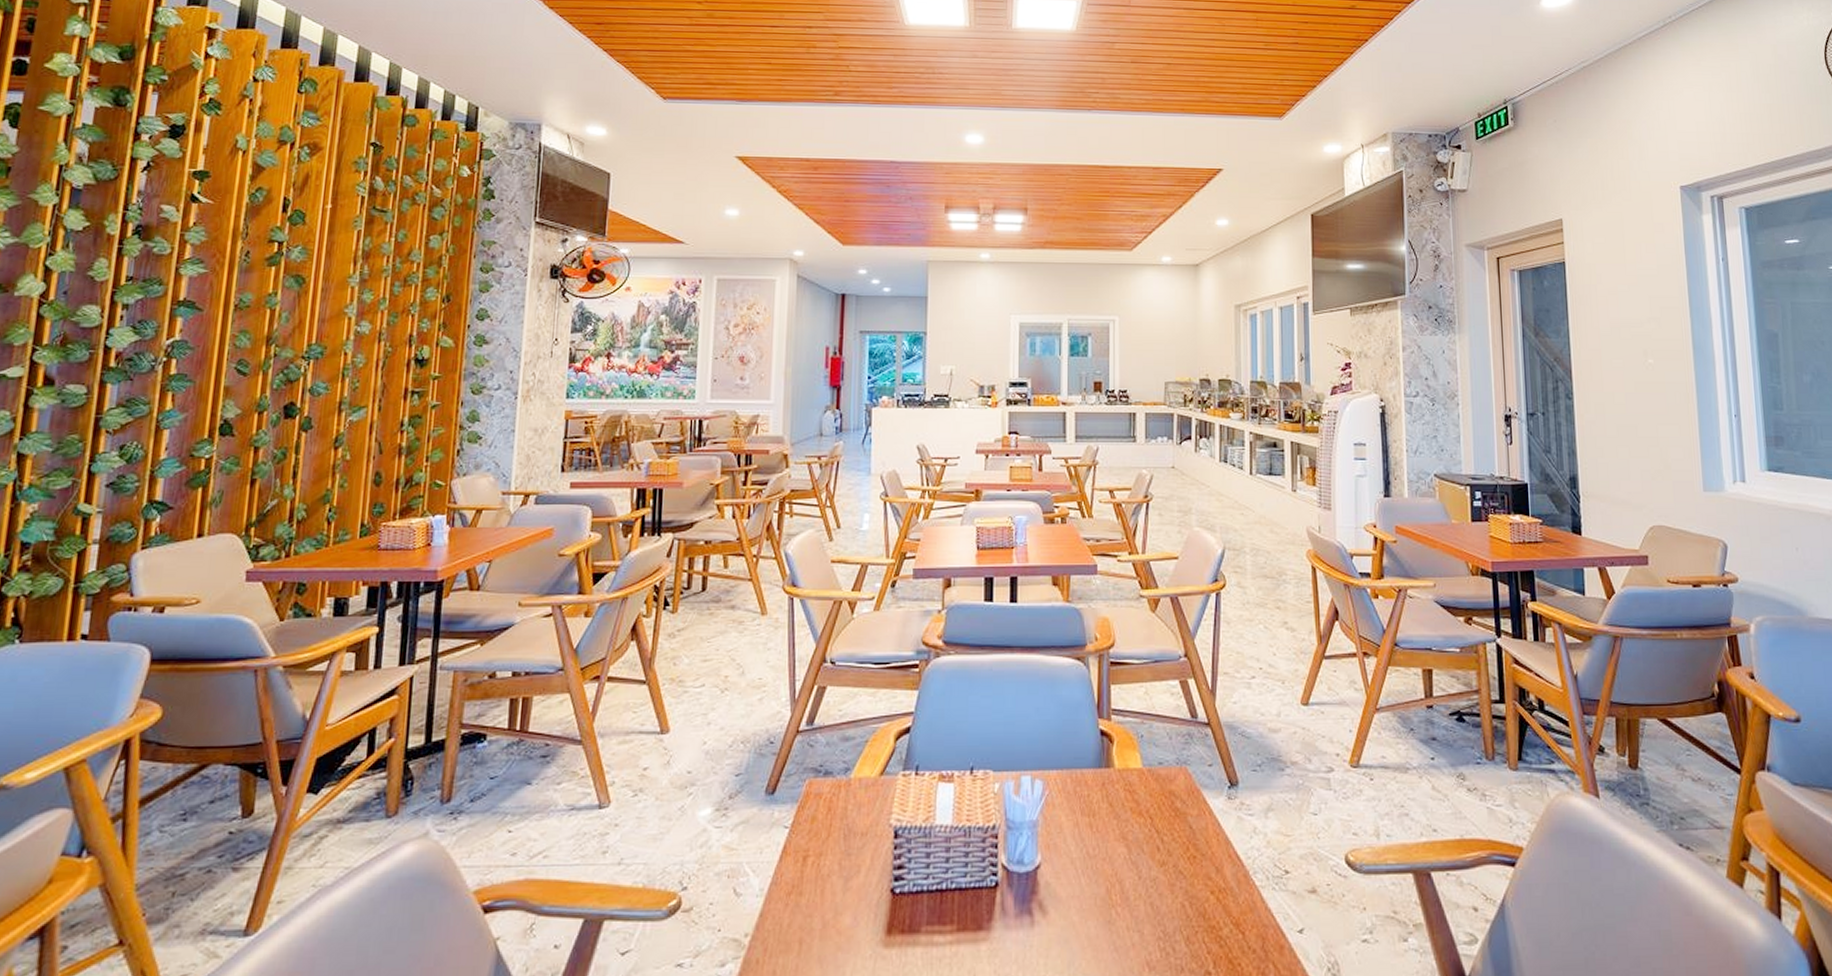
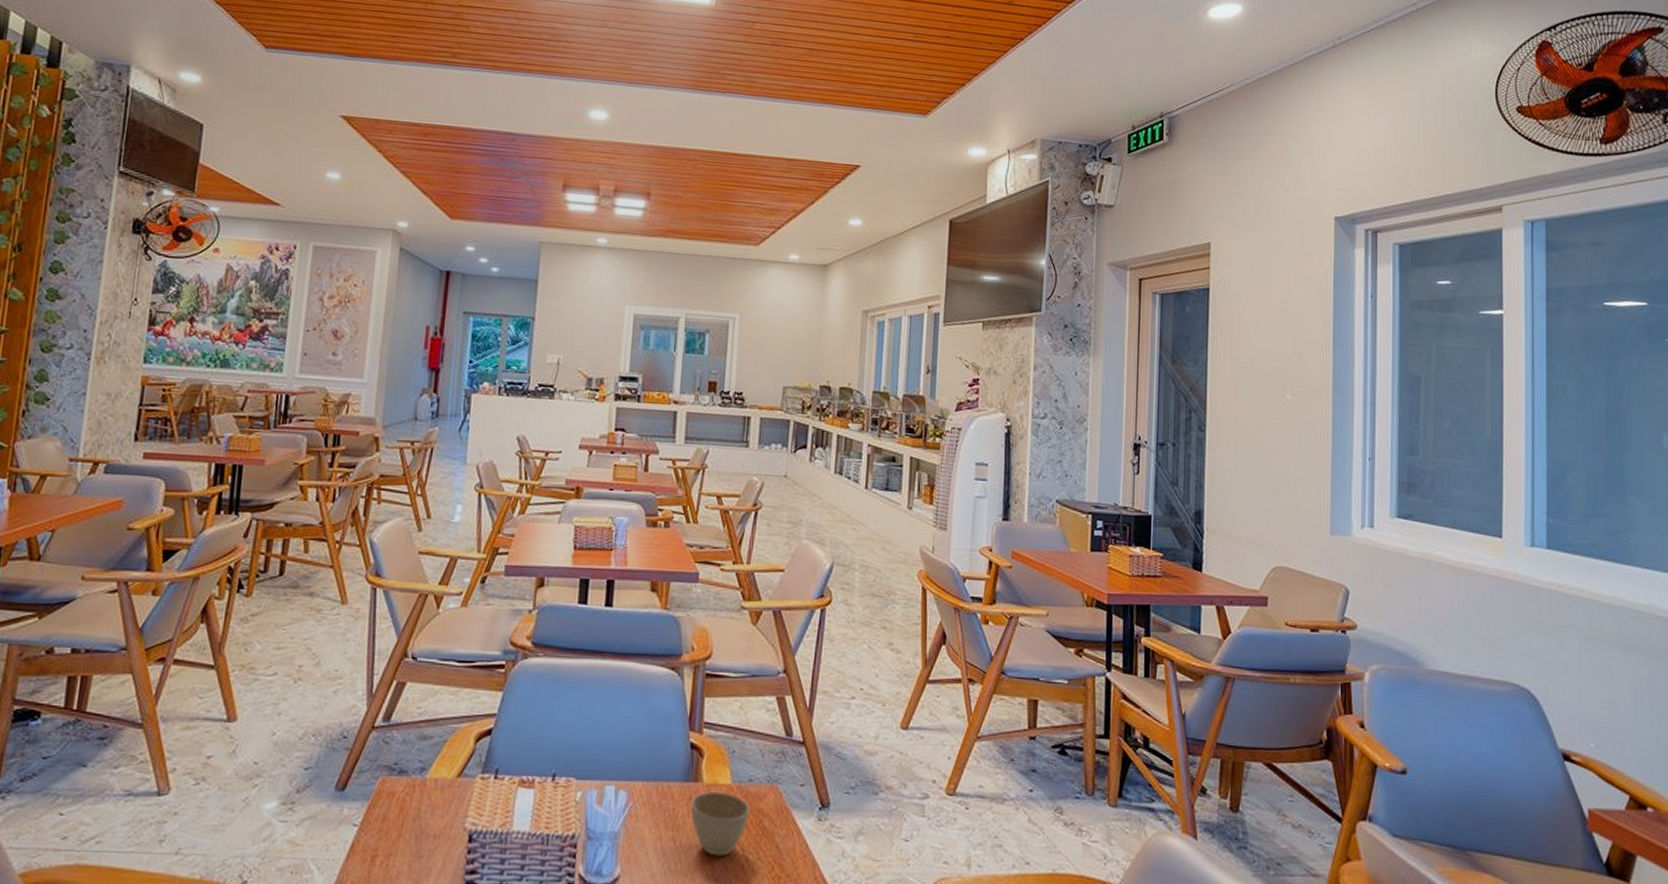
cup: none [1104,775,1161,840] -> present [690,791,750,857]

